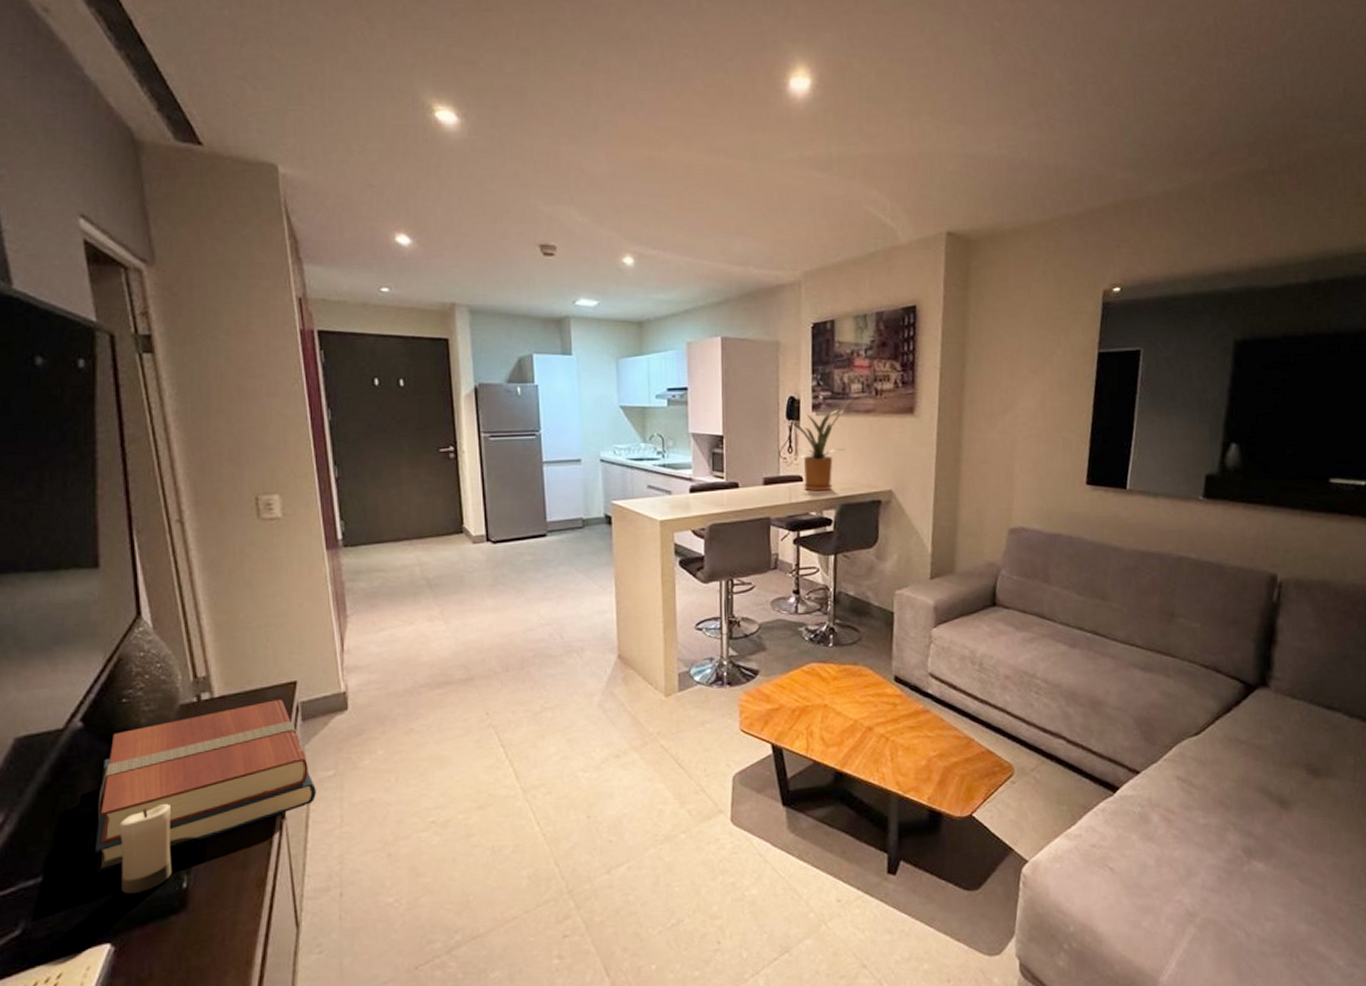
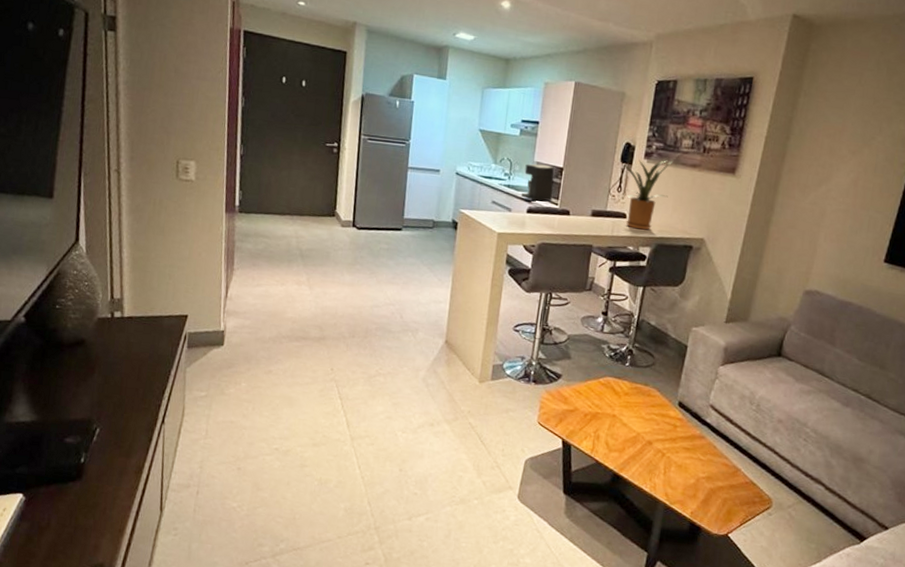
books: present [95,699,316,874] -> none [19,327,191,438]
candle: present [118,803,173,895] -> none [36,393,80,460]
coffee maker: none [679,435,717,479] -> present [521,164,554,202]

